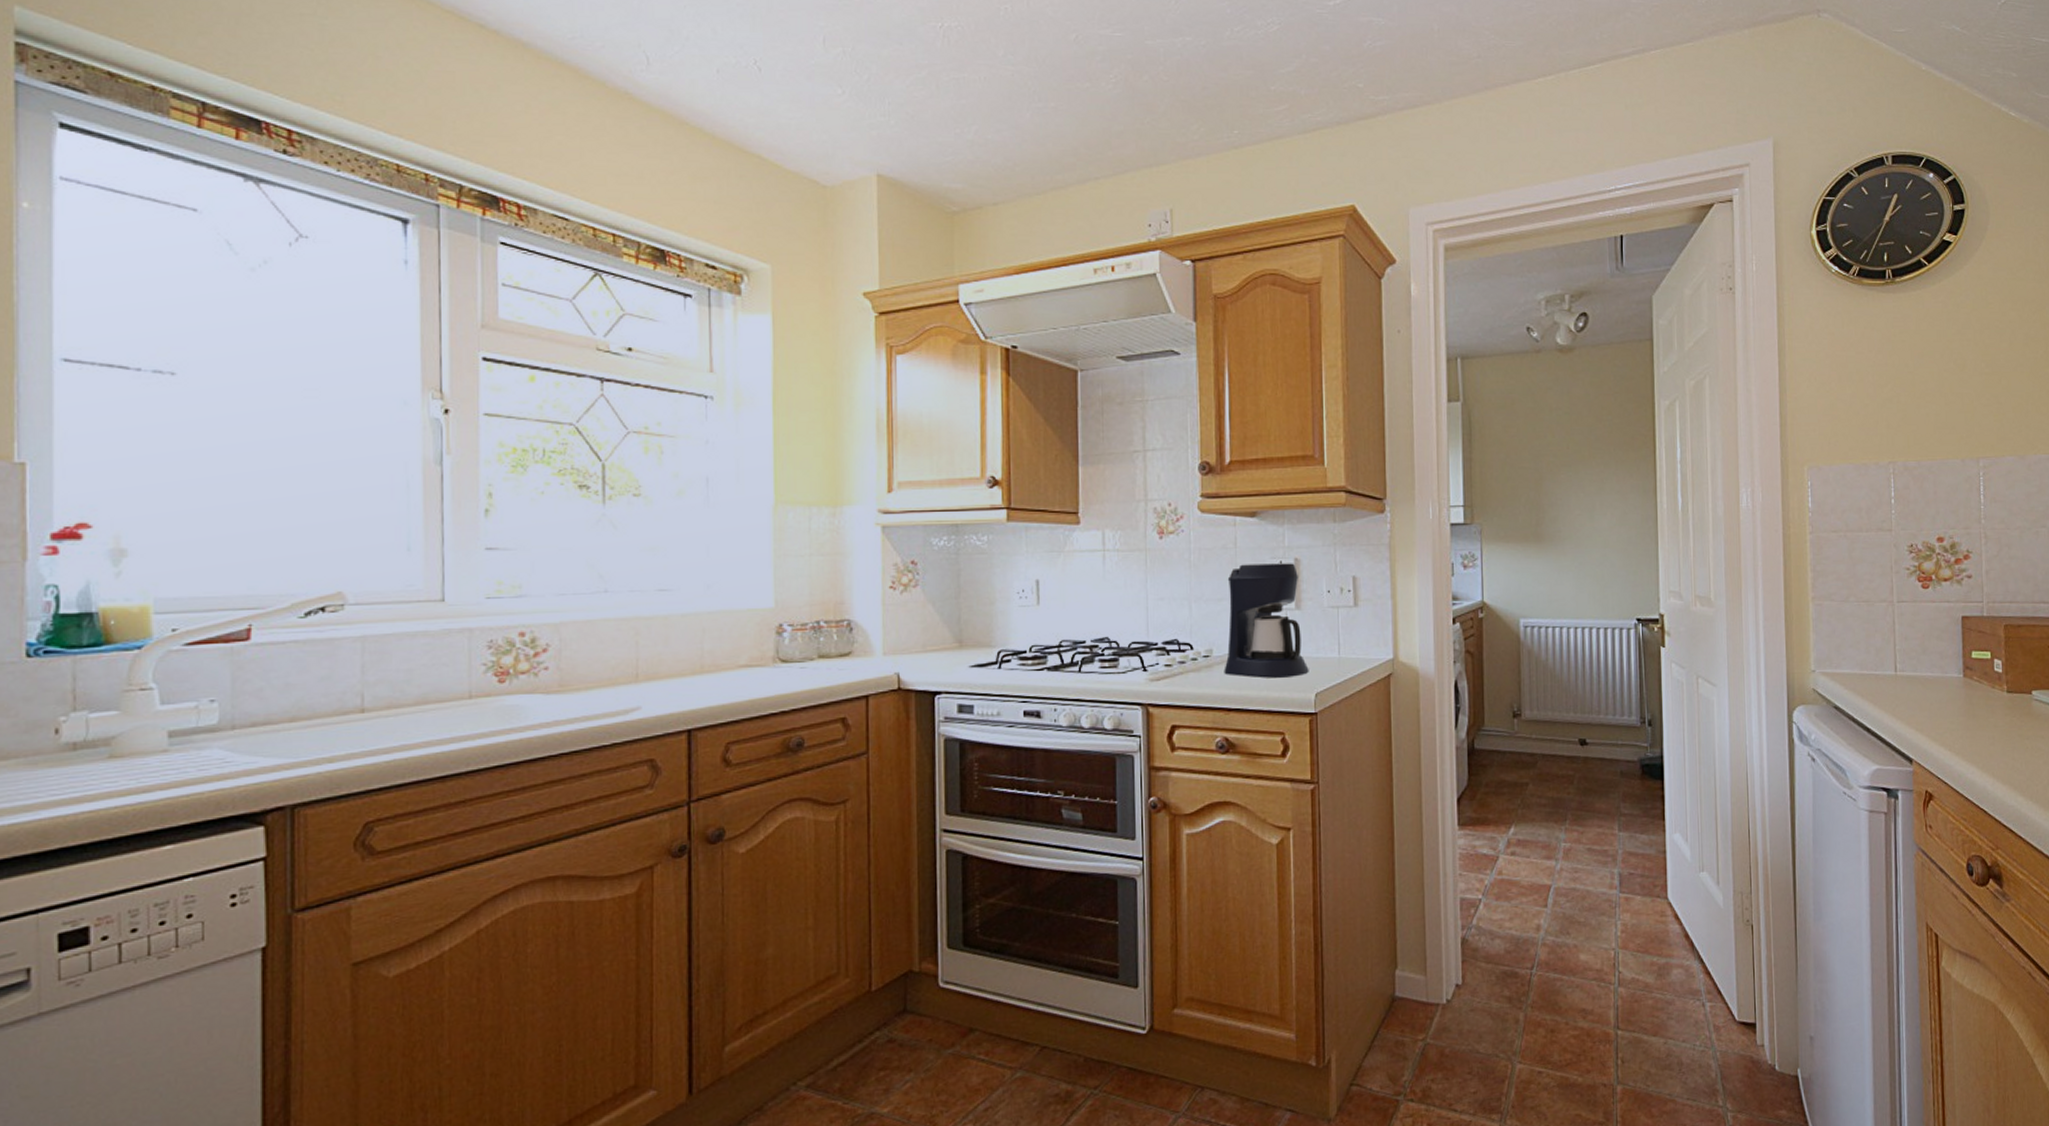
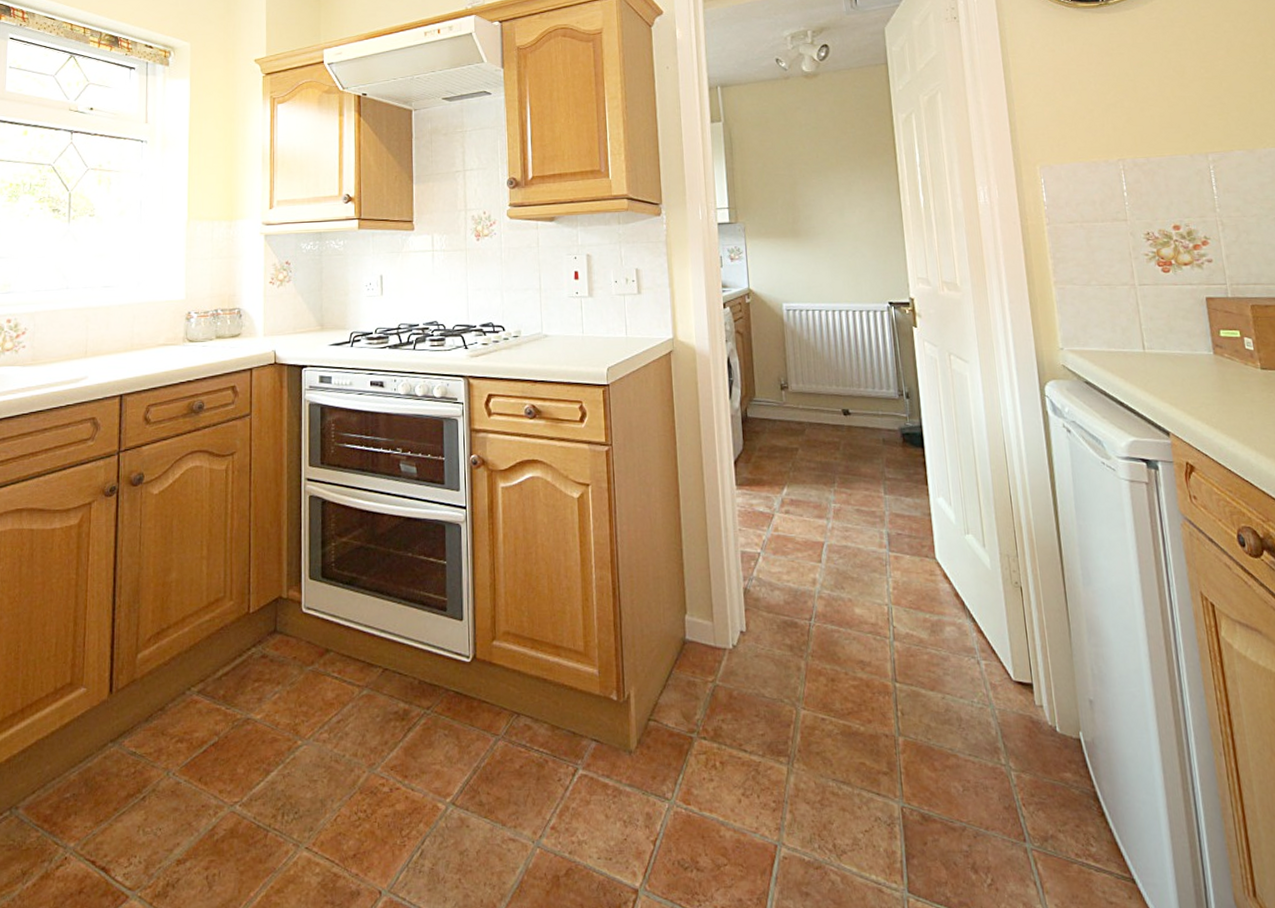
coffee maker: present [1224,563,1309,679] -> none [530,258,601,356]

